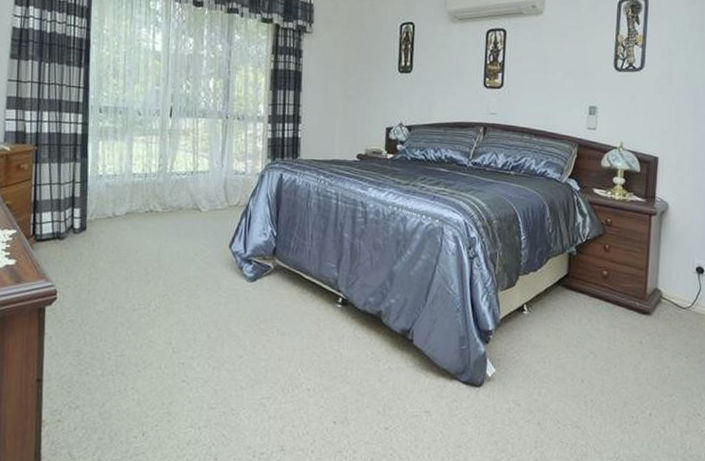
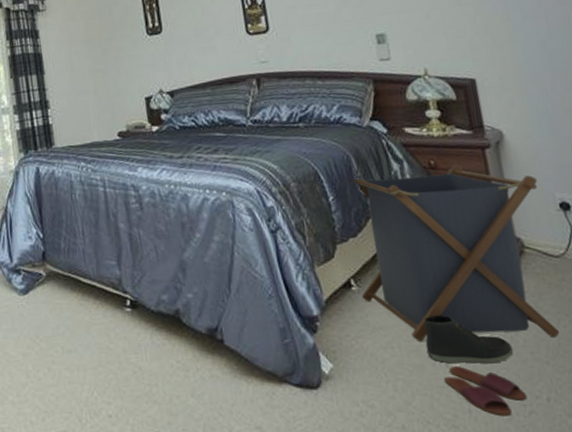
laundry basket: none [530,221,685,369] -> present [351,163,560,341]
sneaker: none [569,340,634,383] -> present [424,314,513,364]
slippers: none [577,382,636,424] -> present [443,366,527,416]

